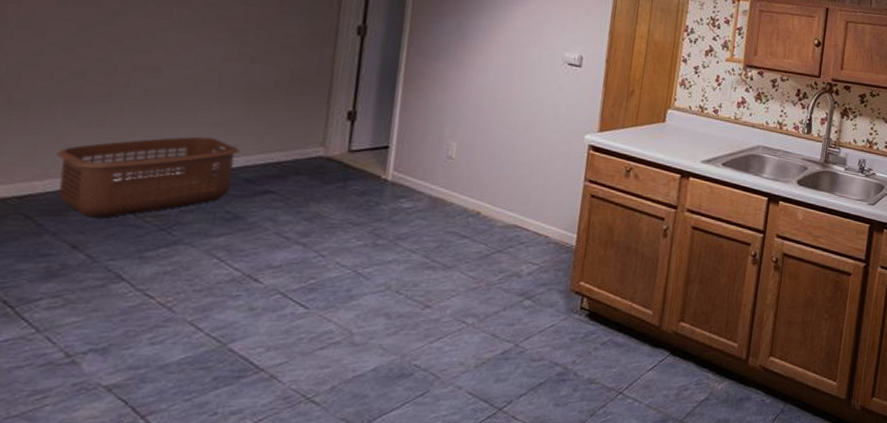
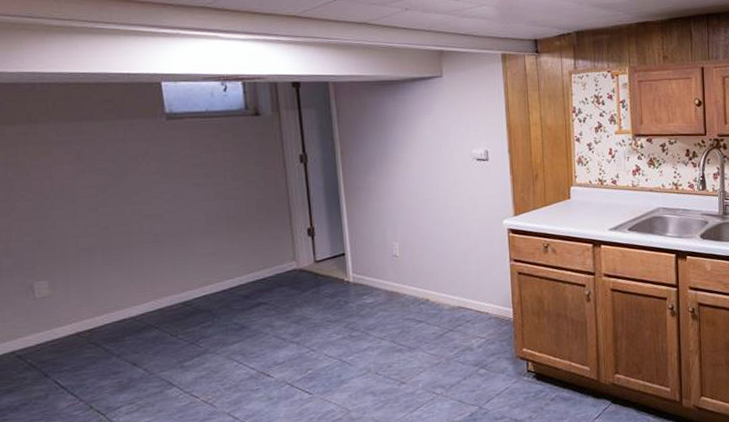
clothes hamper: present [57,136,241,218] -> none [106,265,234,341]

